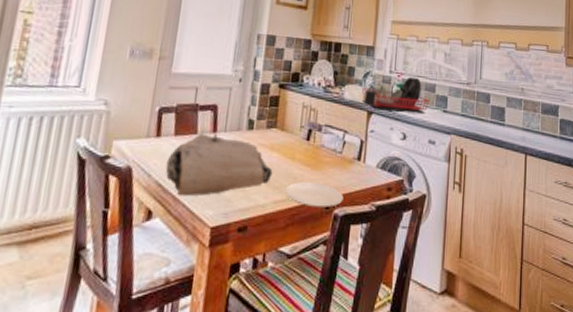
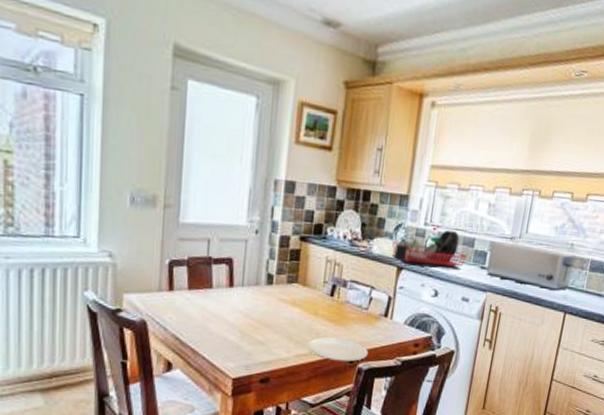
bag: present [165,133,273,197] -> none [181,287,295,350]
toaster: none [449,86,527,134] -> present [486,241,576,292]

